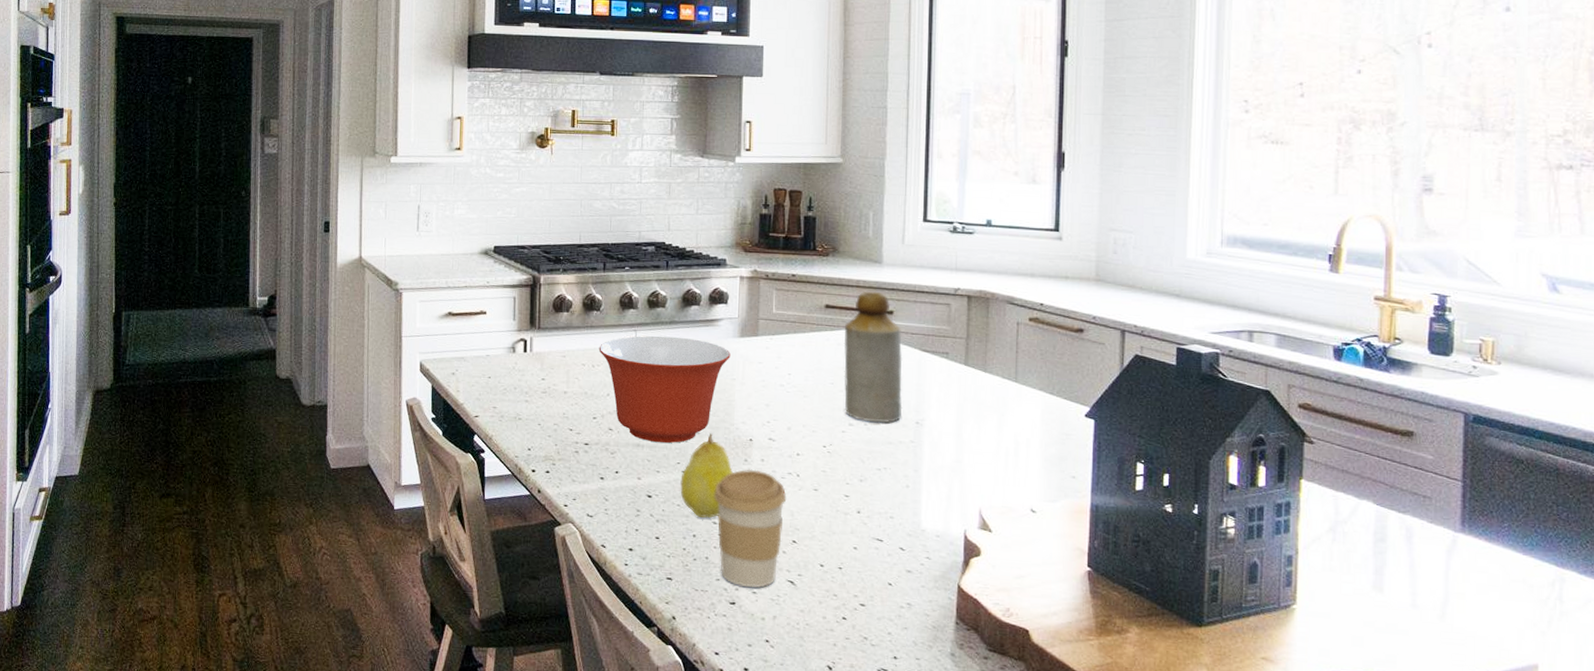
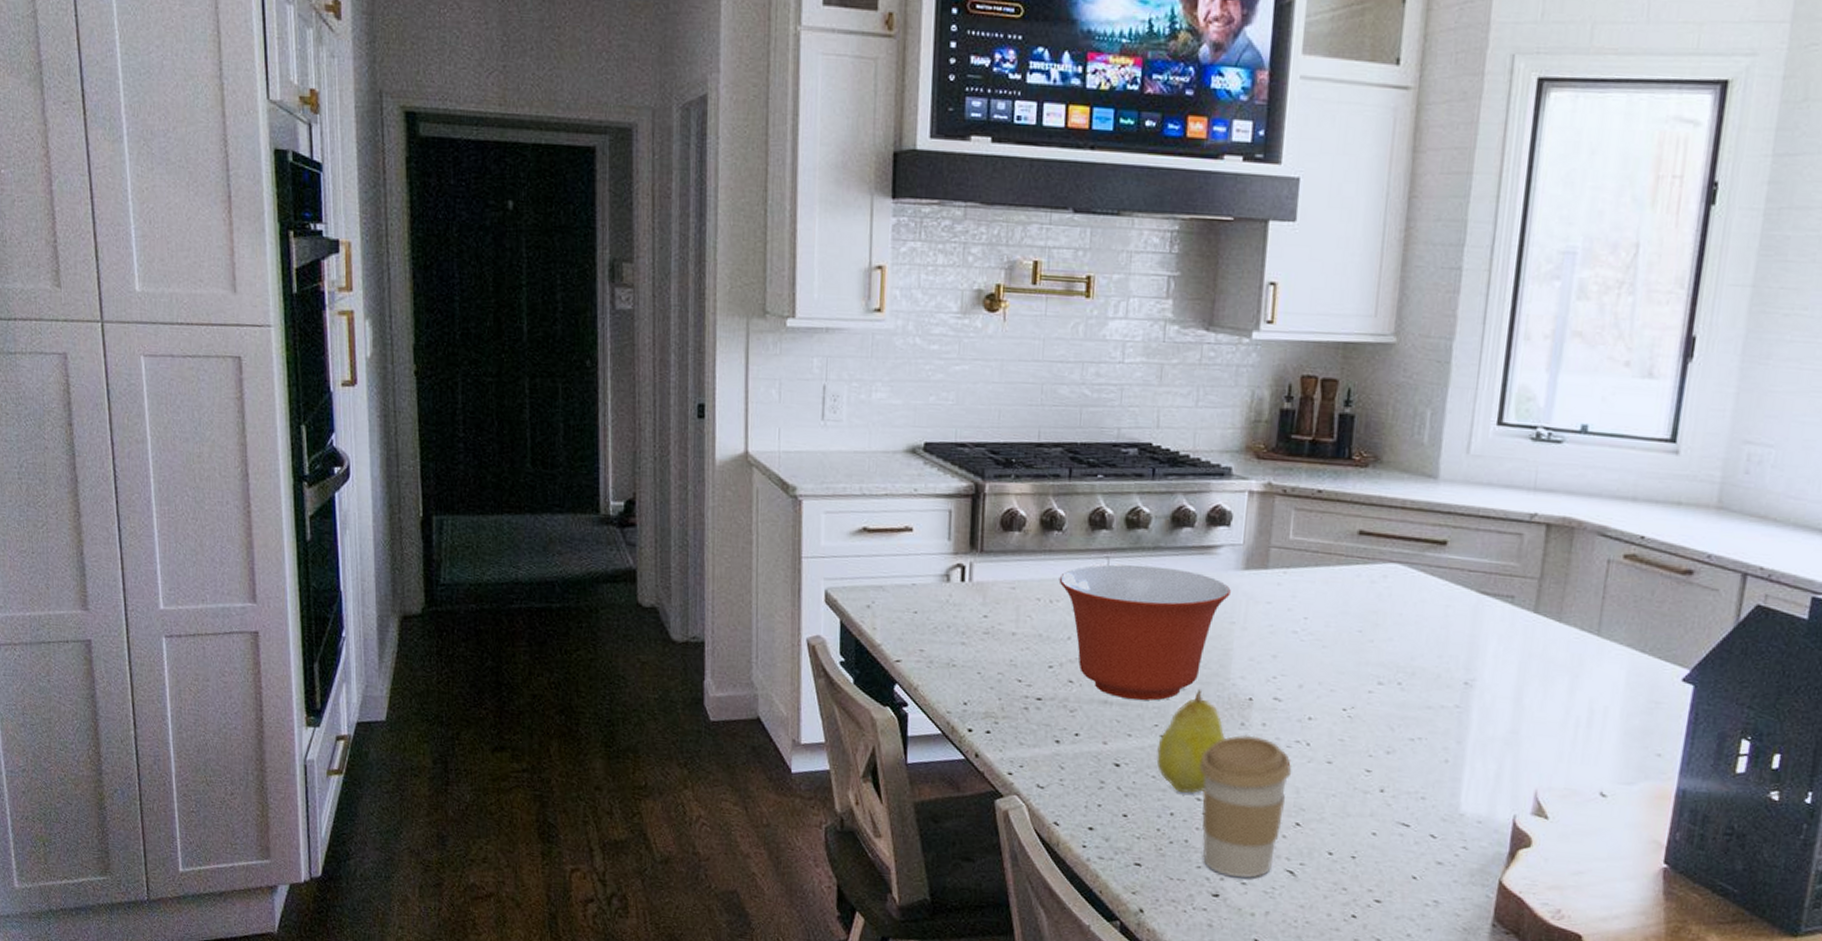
bottle: present [843,291,903,423] -> none [1374,514,1456,682]

